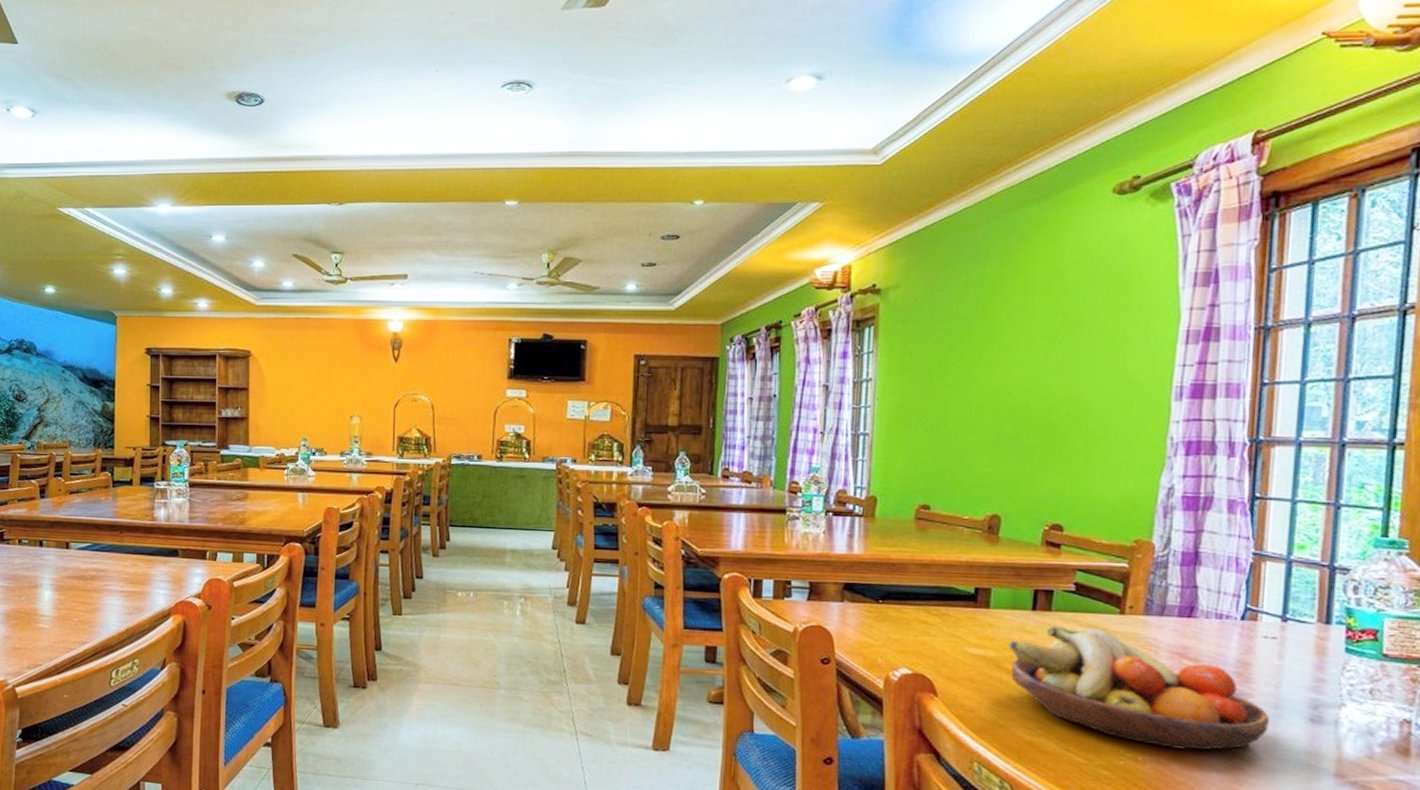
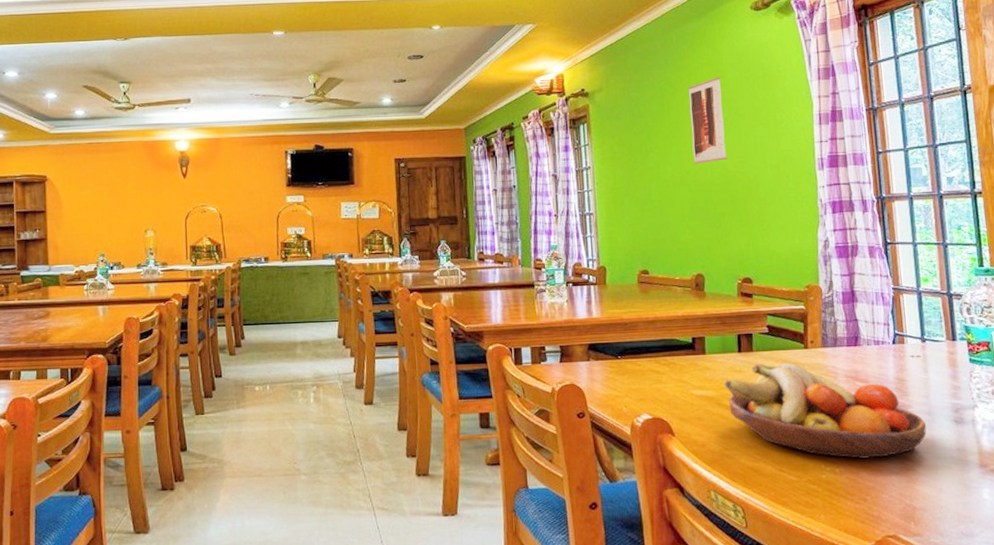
wall art: none [1007,277,1059,384] -> present [688,77,728,164]

